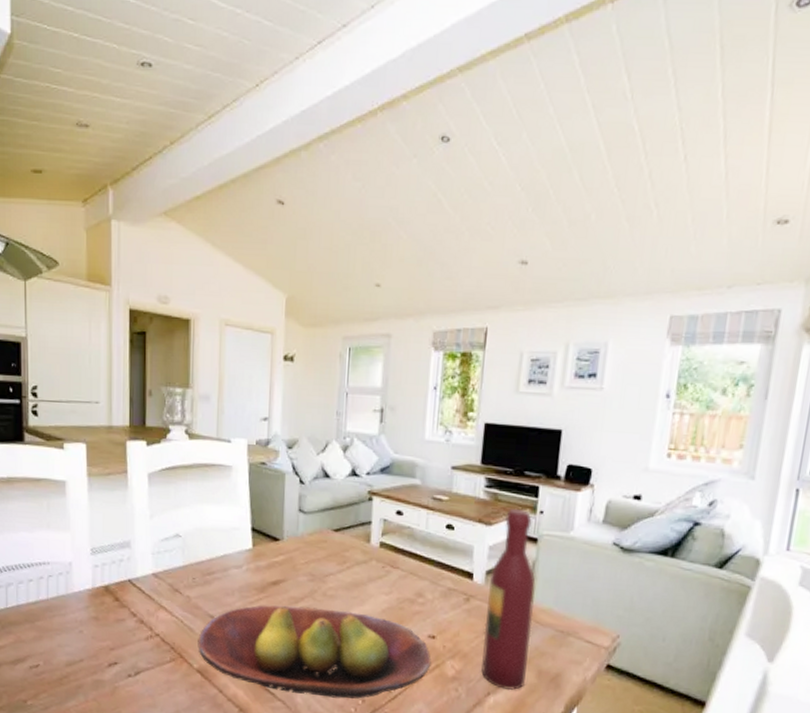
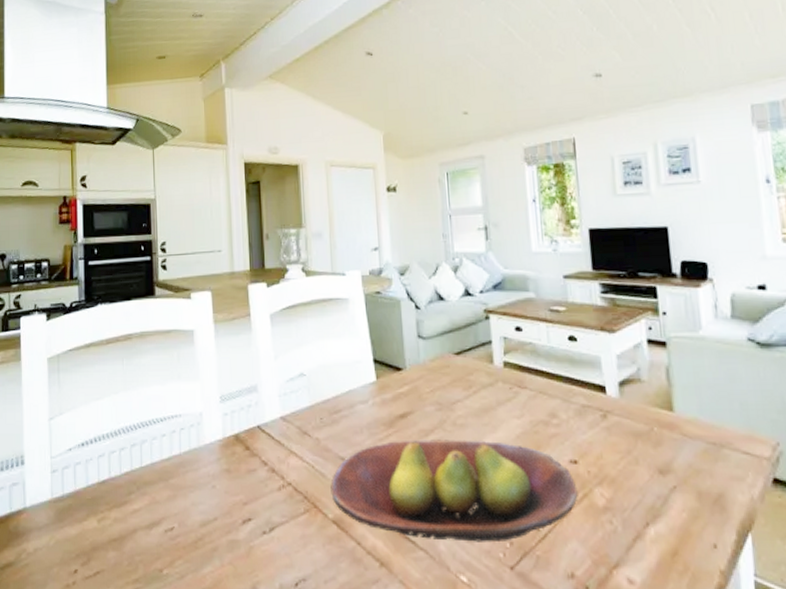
wine bottle: present [481,509,536,691] -> none [623,311,685,519]

